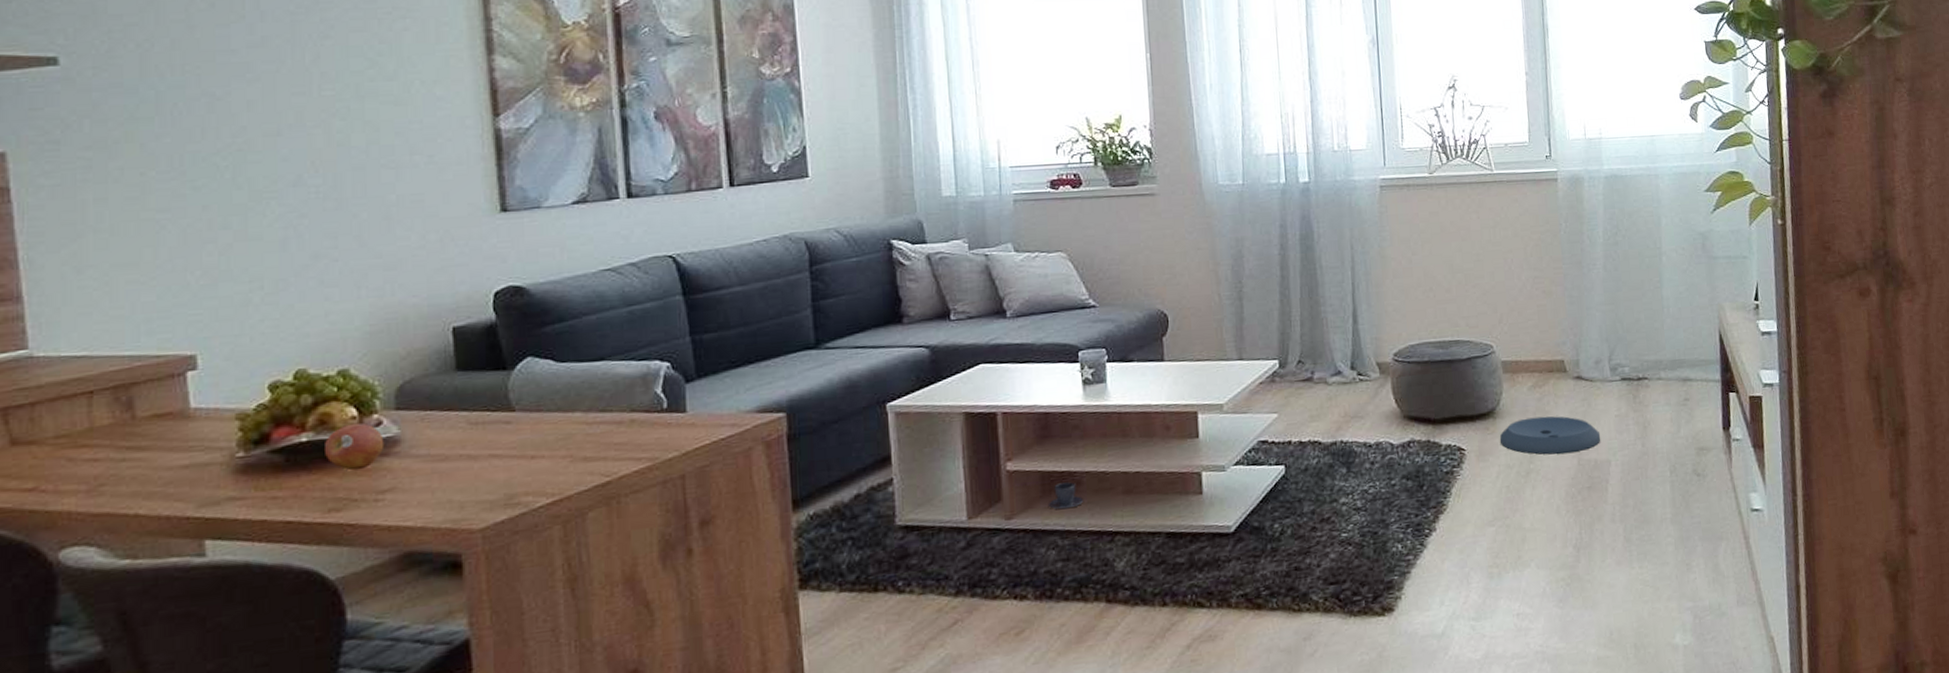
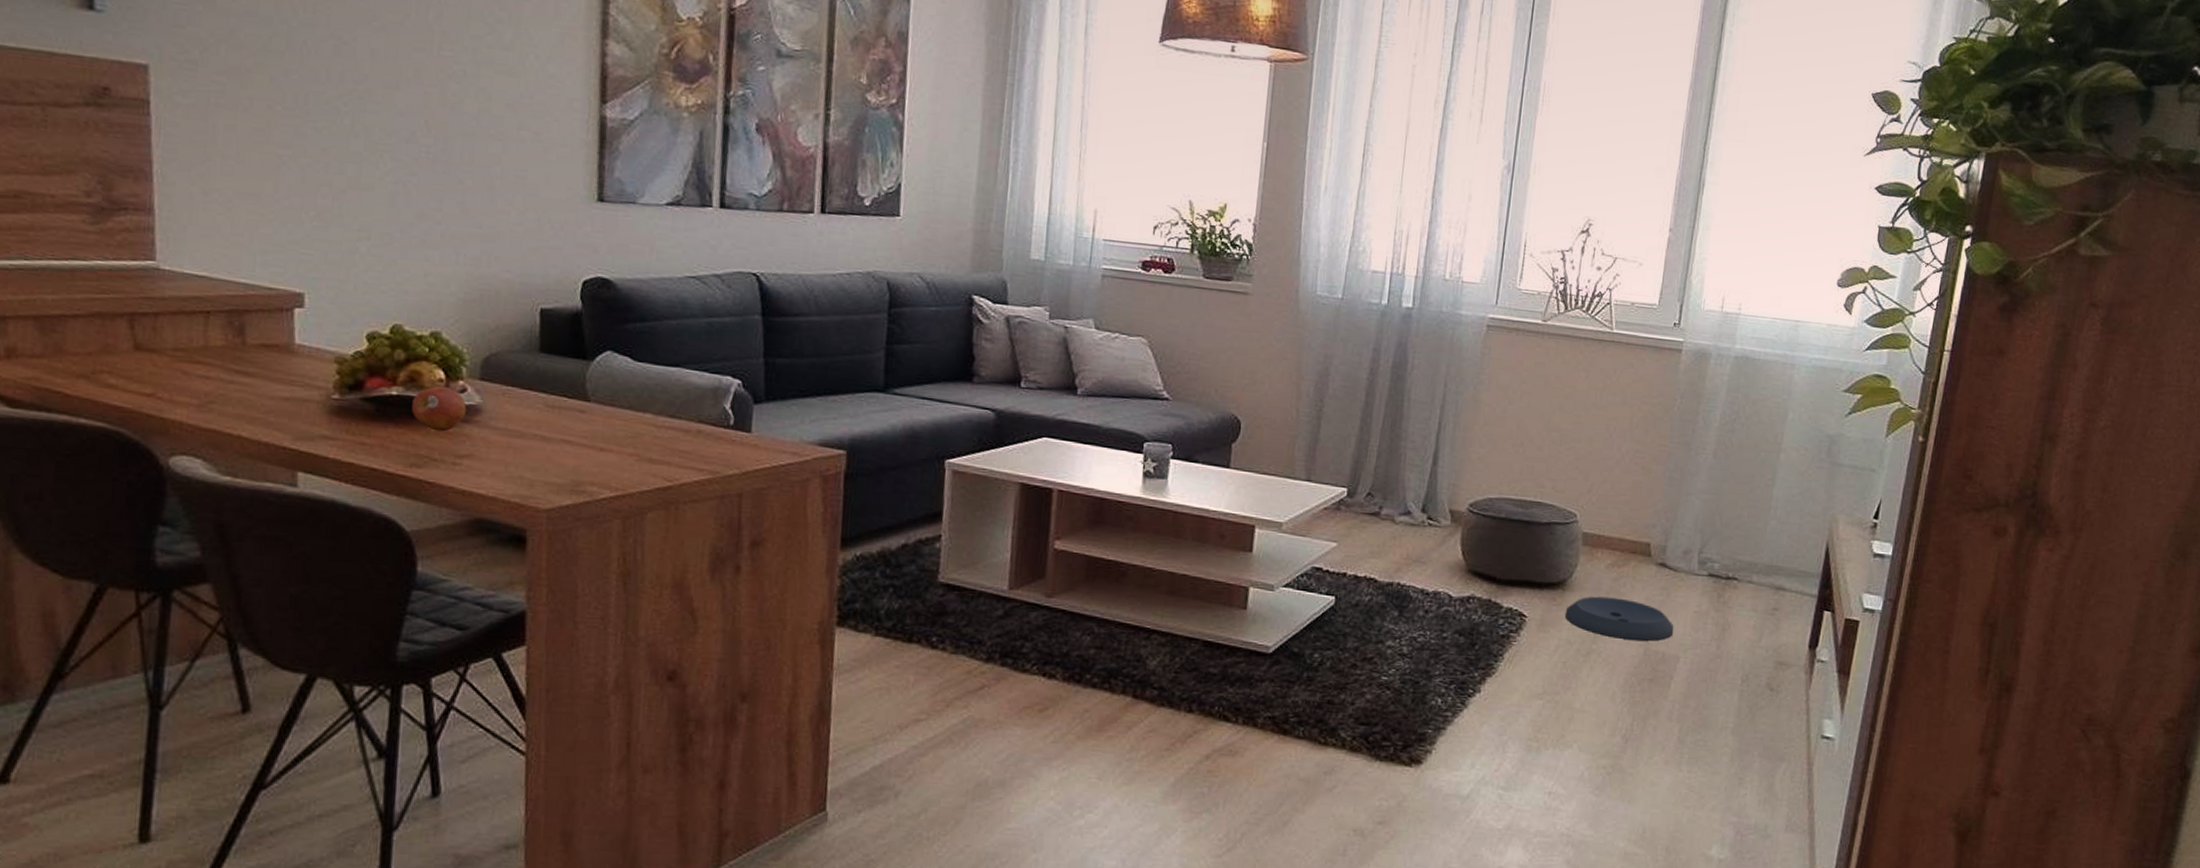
teacup: present [1049,482,1084,510] -> none [1091,571,1127,598]

